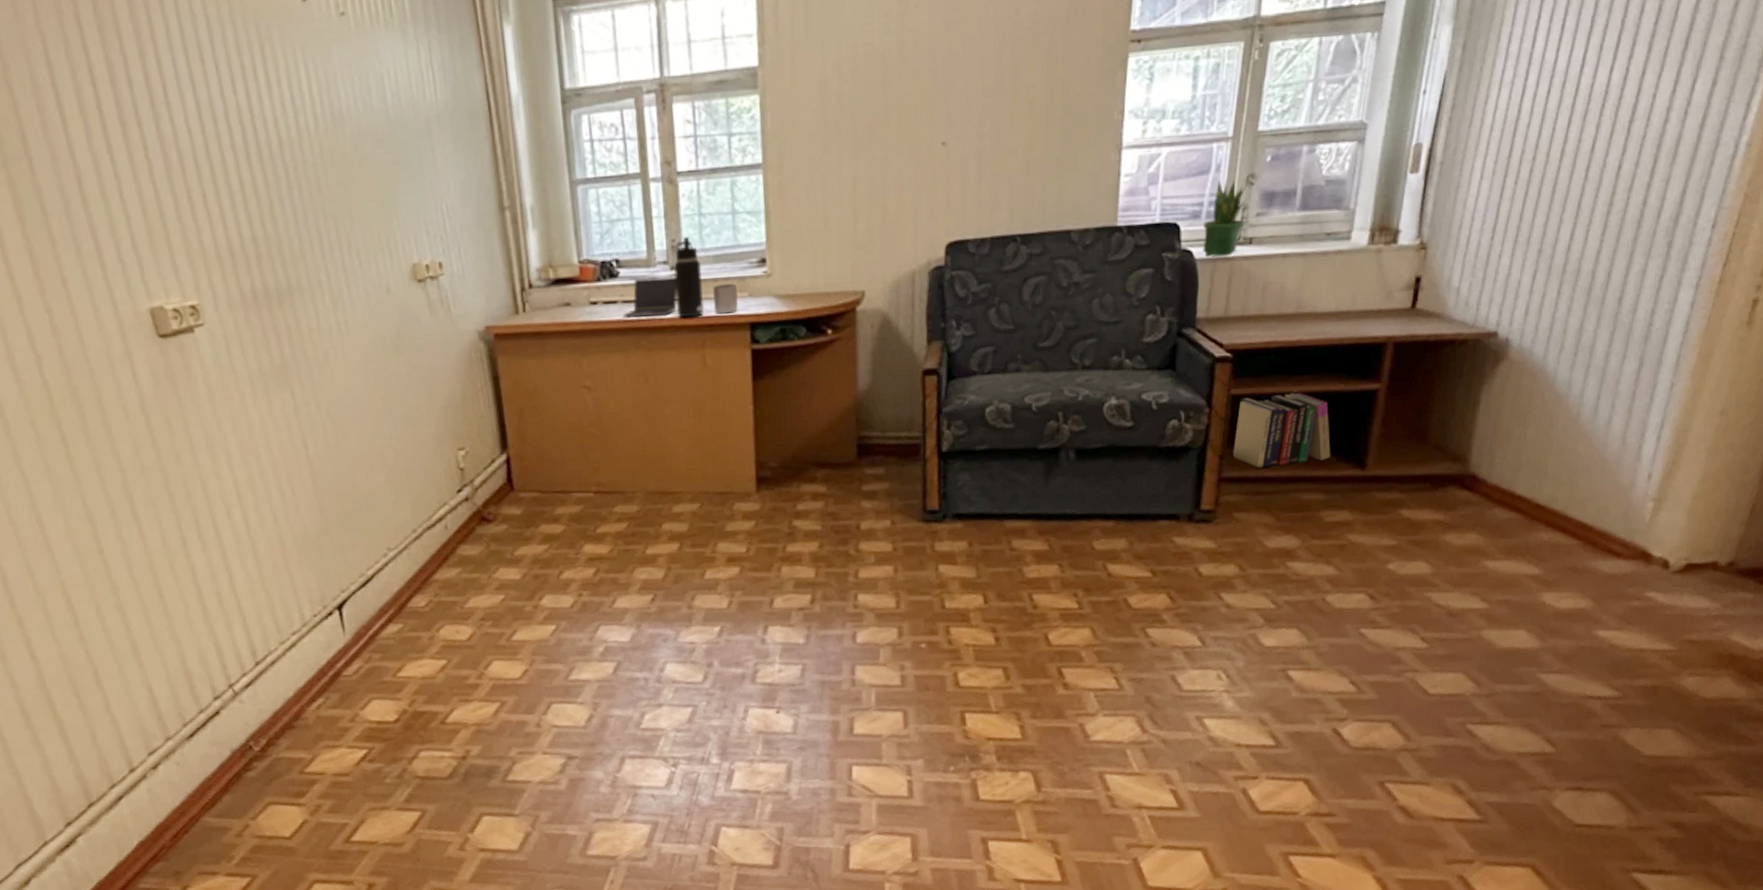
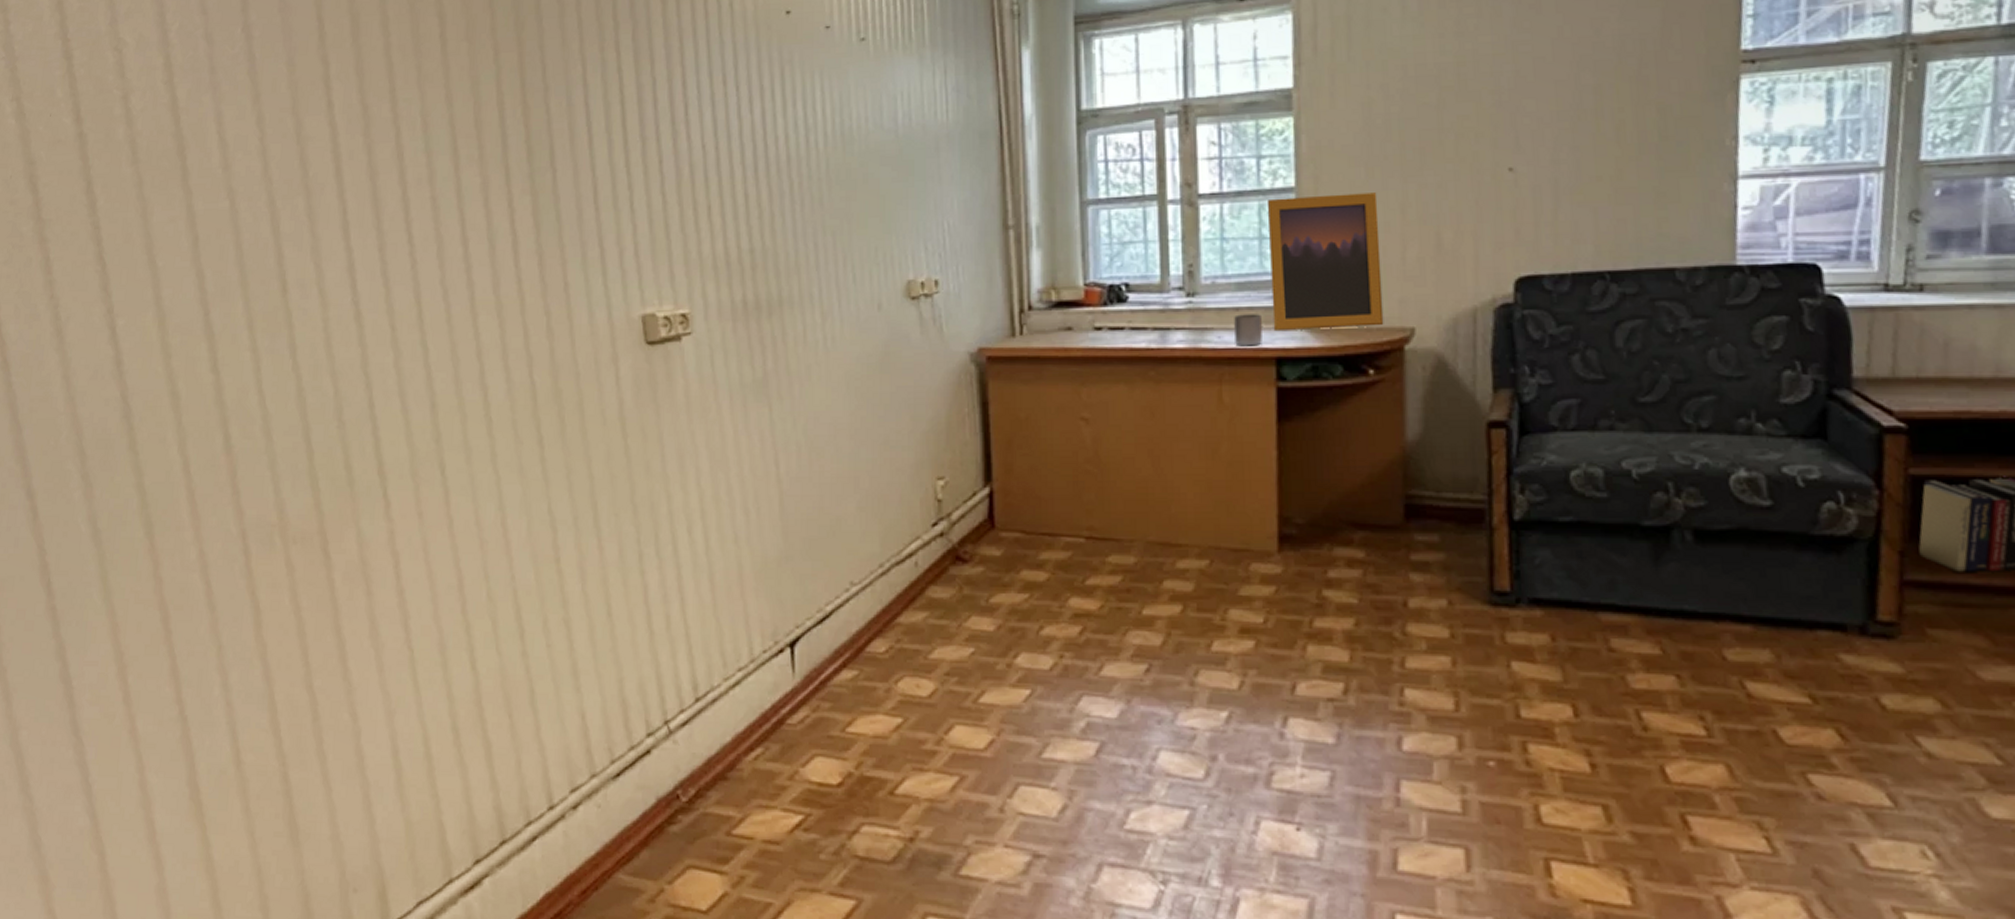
laptop computer: present [622,276,678,318] -> none [1129,303,1193,347]
water bottle: present [673,237,705,318] -> none [1189,262,1224,349]
picture frame: none [738,167,840,298] -> present [1266,193,1384,330]
planter: present [1203,179,1251,257] -> none [1853,215,1917,305]

